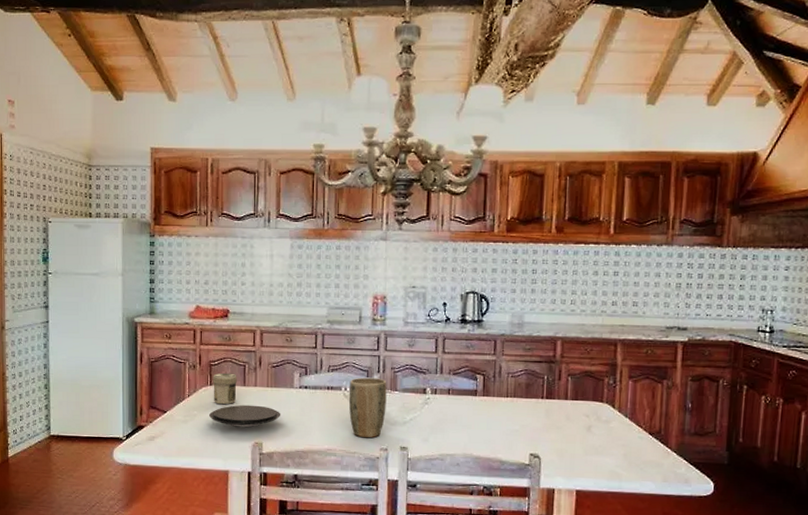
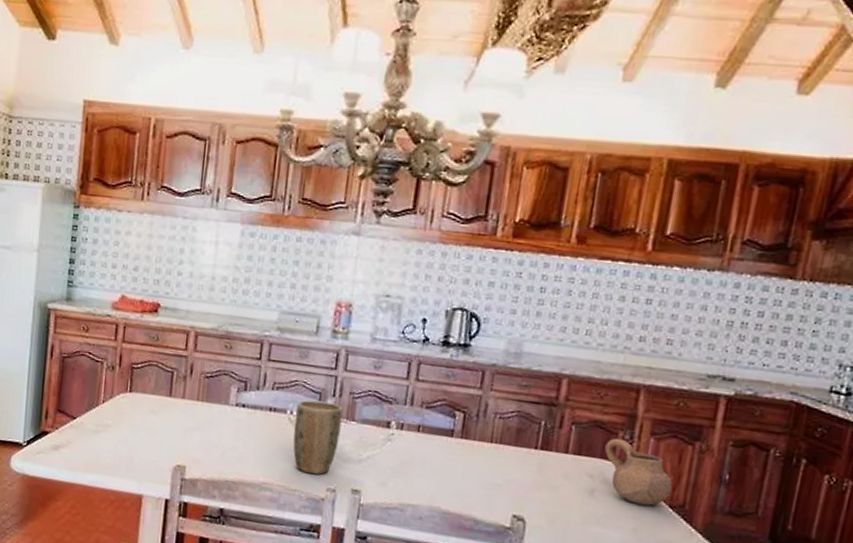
plate: present [209,404,281,428] -> none [125,418,211,447]
jar: present [213,373,237,405] -> none [132,378,162,417]
pitcher: none [595,383,649,435] -> present [604,438,672,506]

